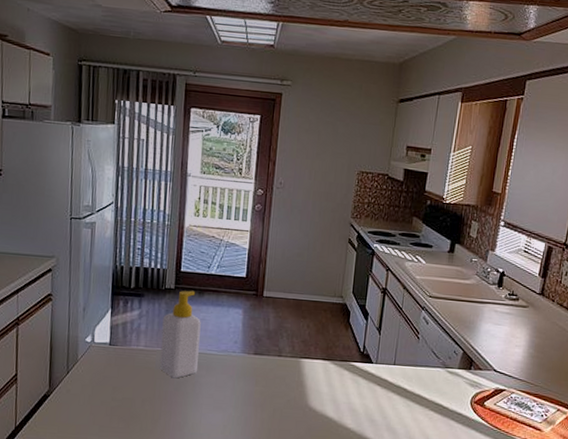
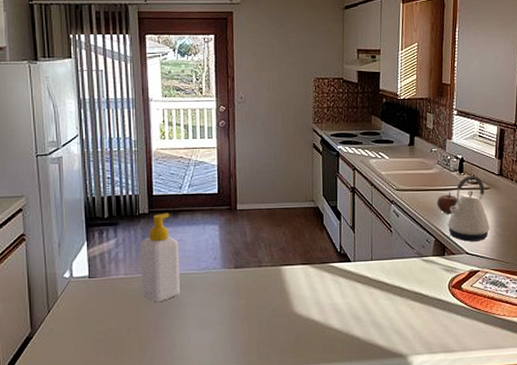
fruit: none [470,306,493,329] -> present [437,192,458,215]
kettle: none [478,290,523,360] -> present [448,175,490,242]

